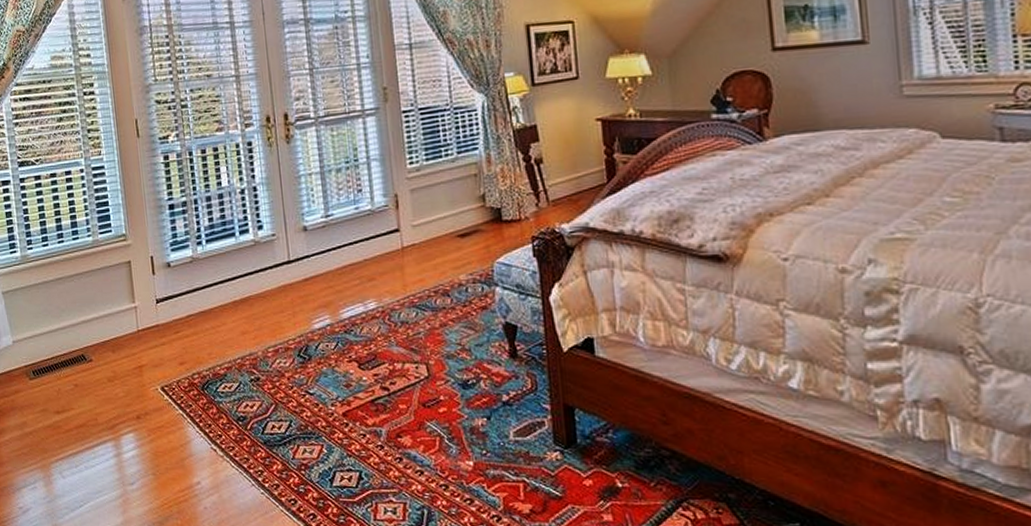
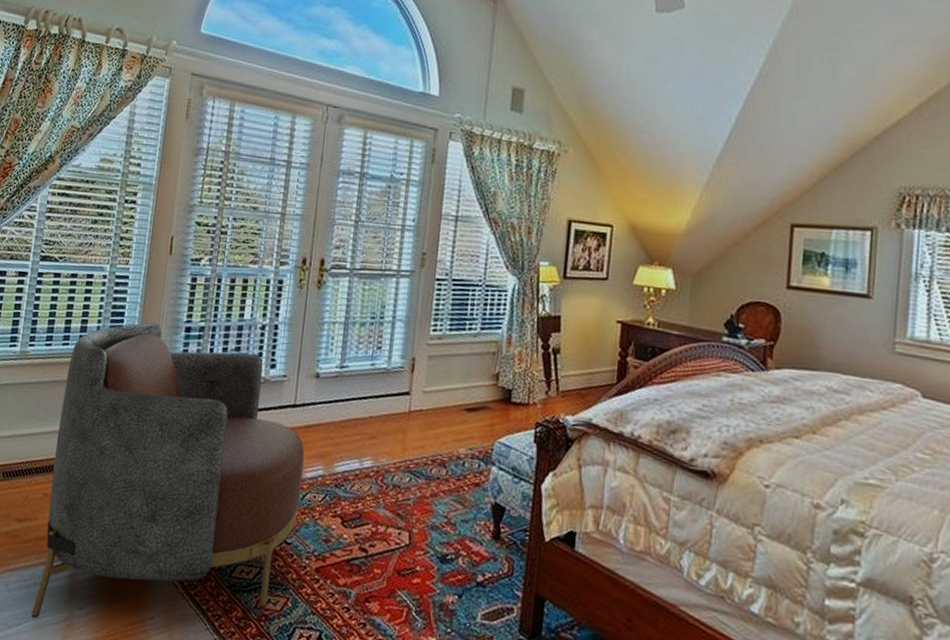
armchair: none [68,206,315,499] -> present [31,322,305,619]

